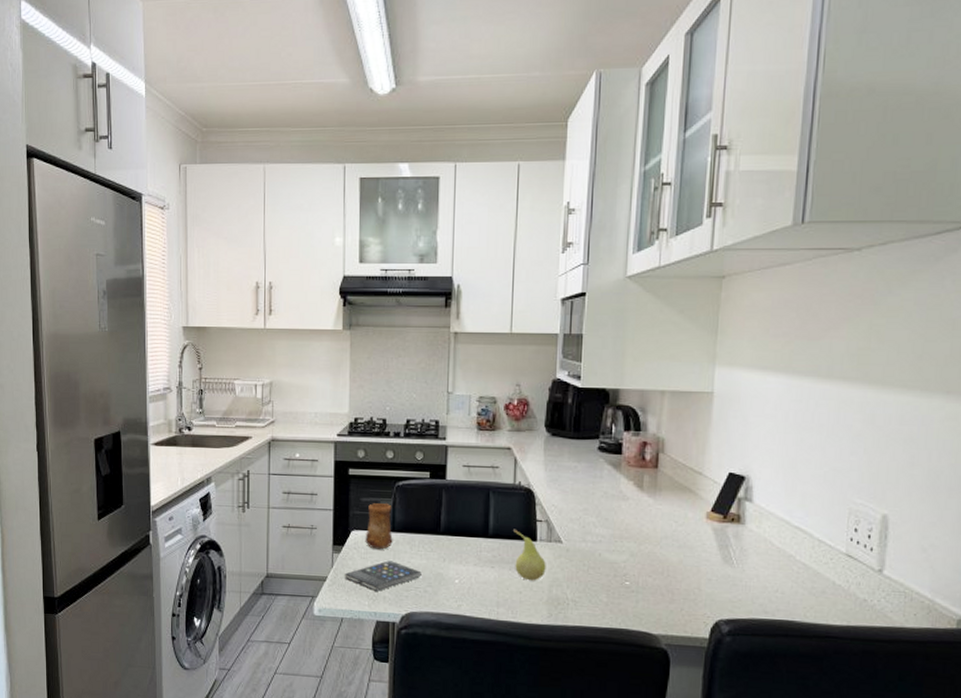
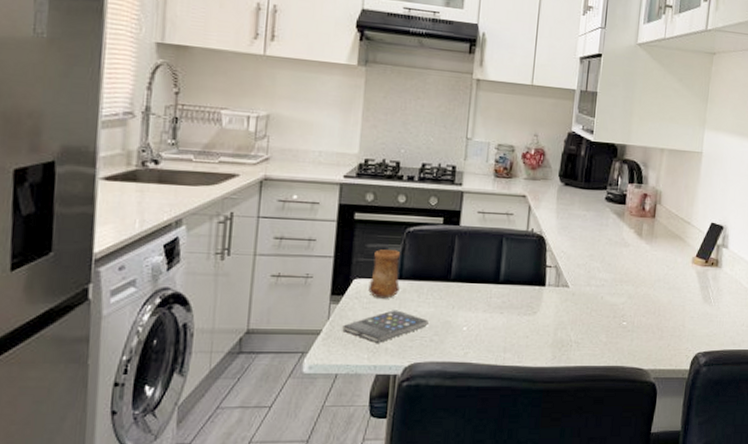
fruit: present [513,529,546,581] -> none [523,274,553,325]

